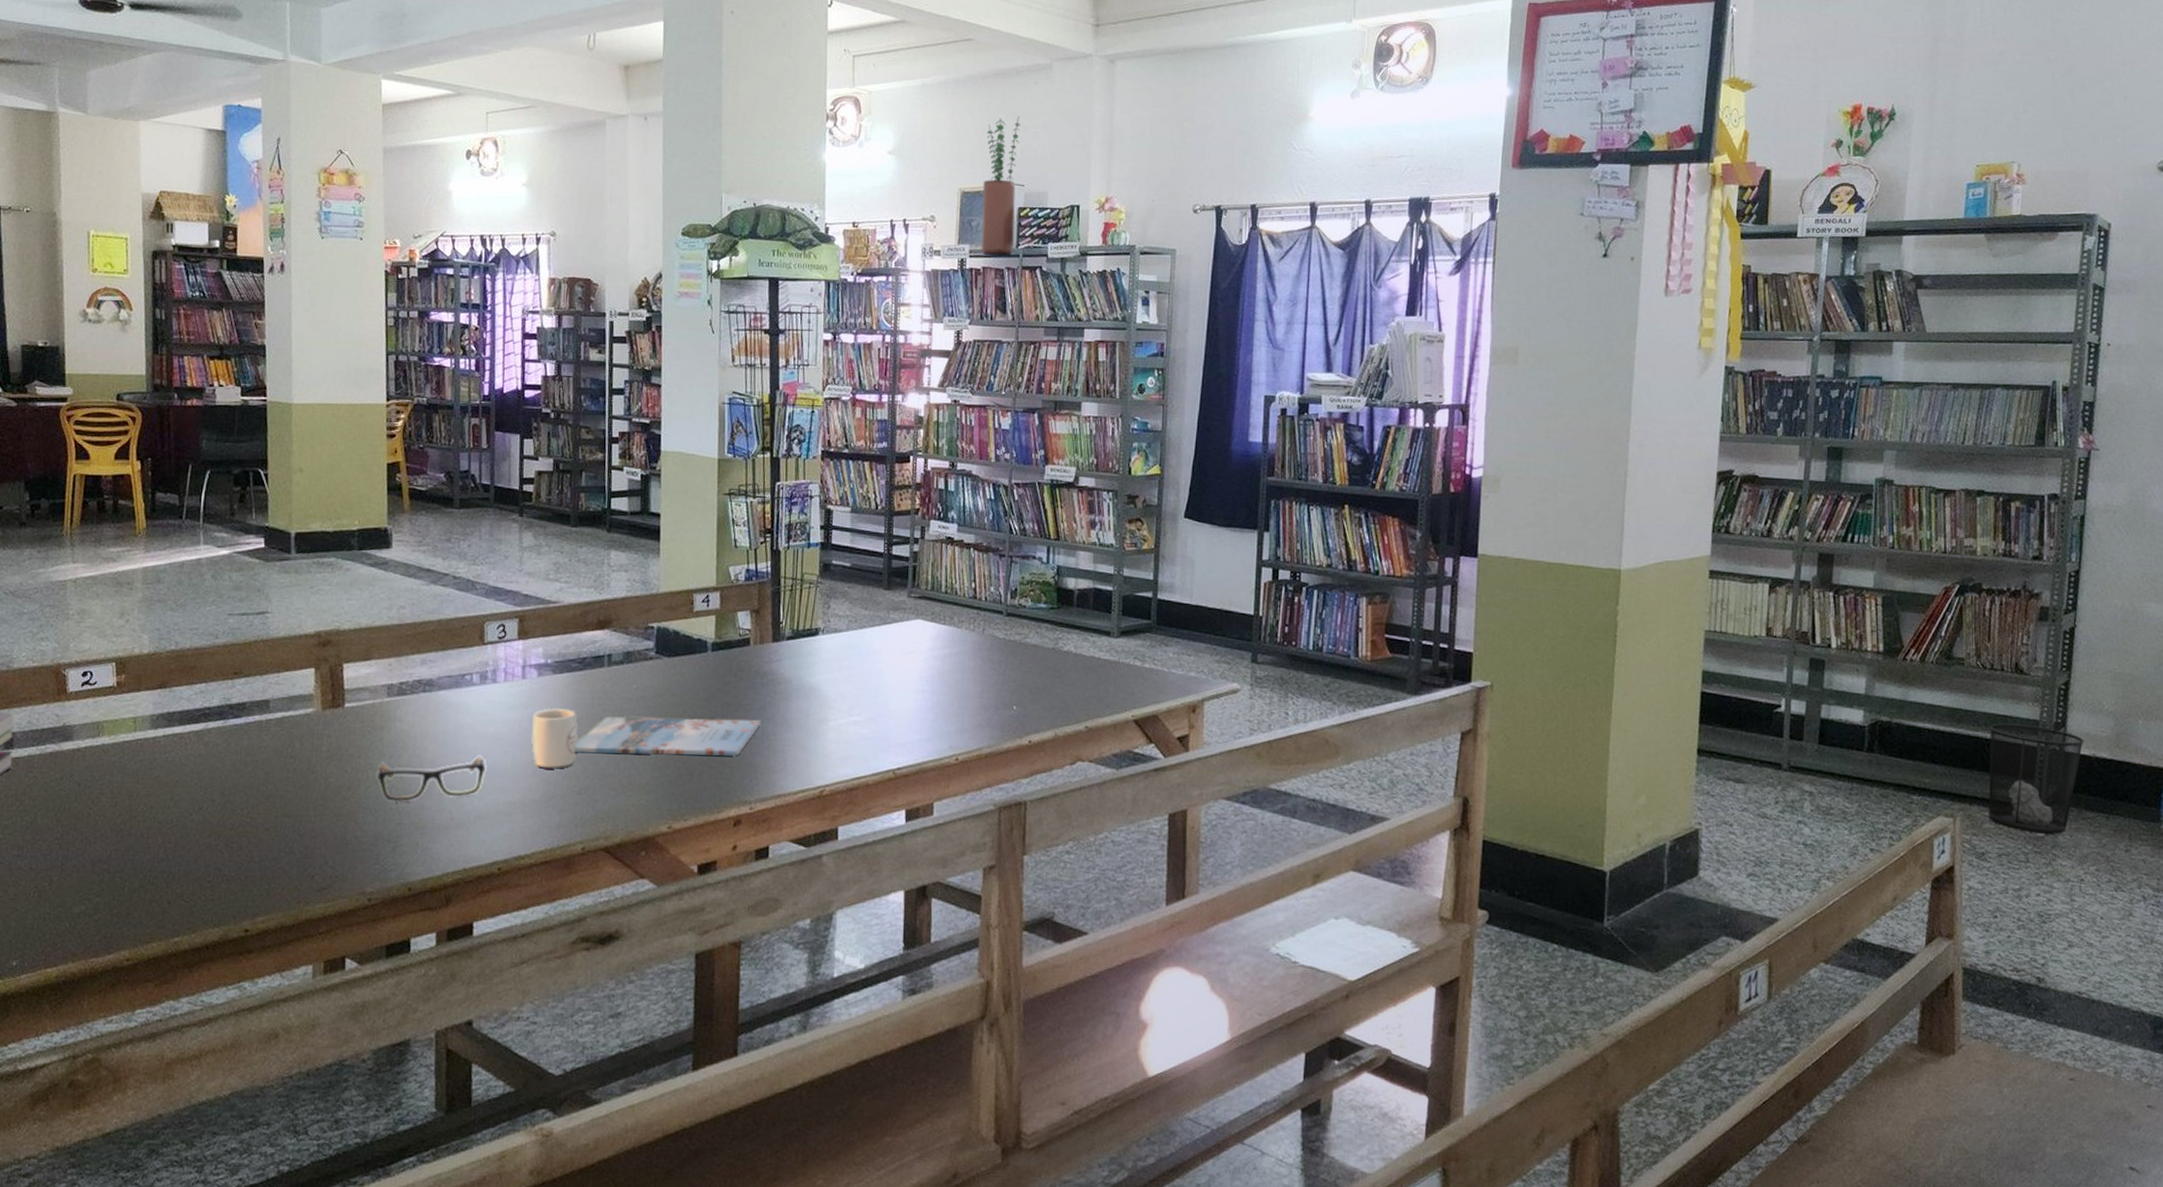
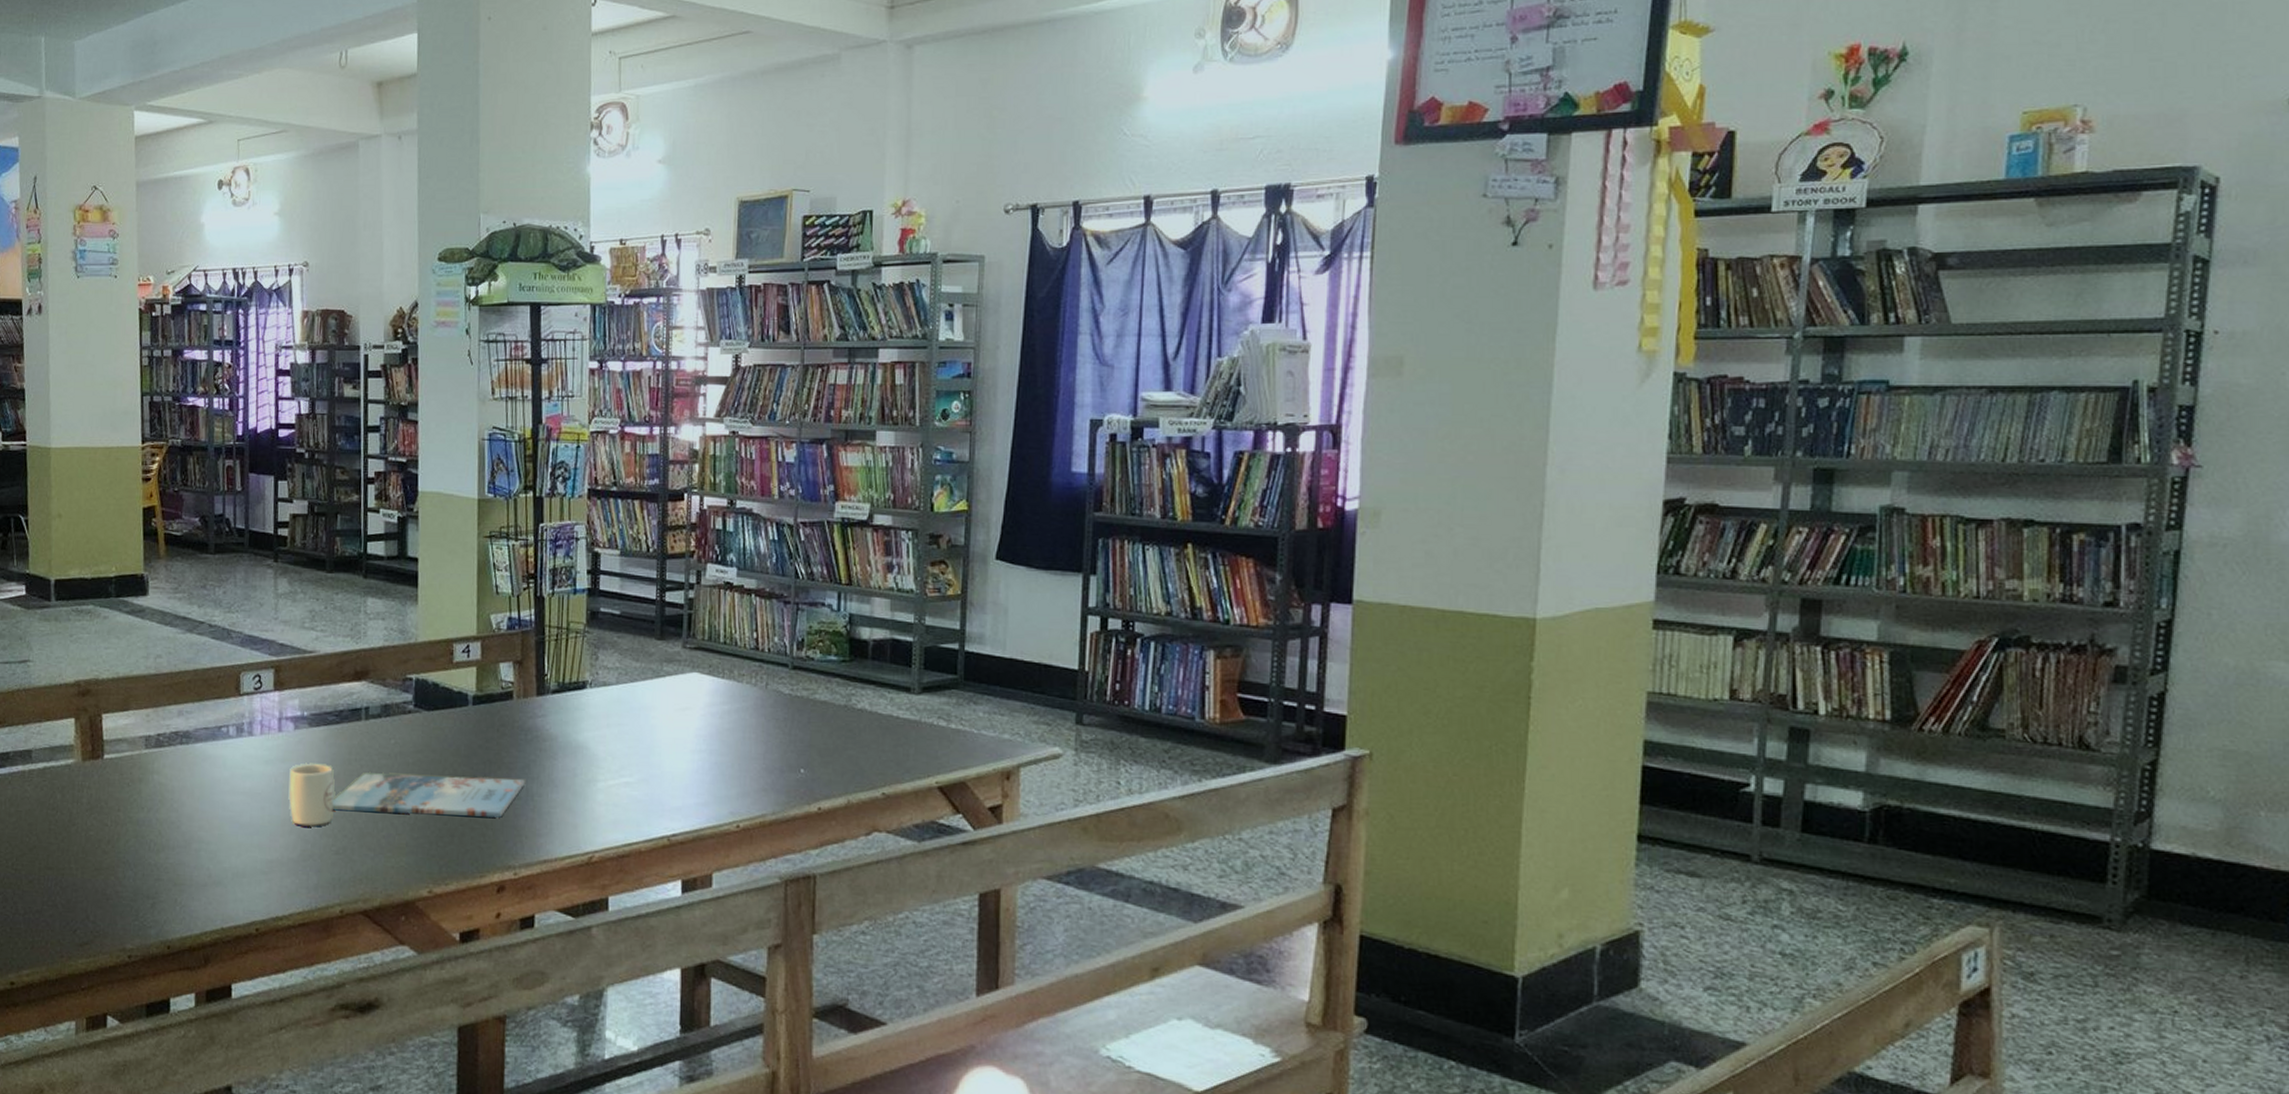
eyeglasses: present [378,757,486,802] -> none [137,813,243,857]
vase: present [981,115,1020,257] -> none [761,113,805,271]
waste bin: present [1988,723,2084,834] -> none [2039,811,2179,953]

